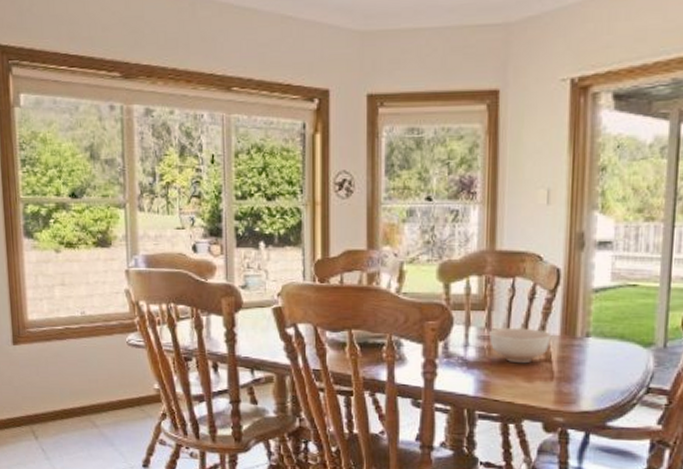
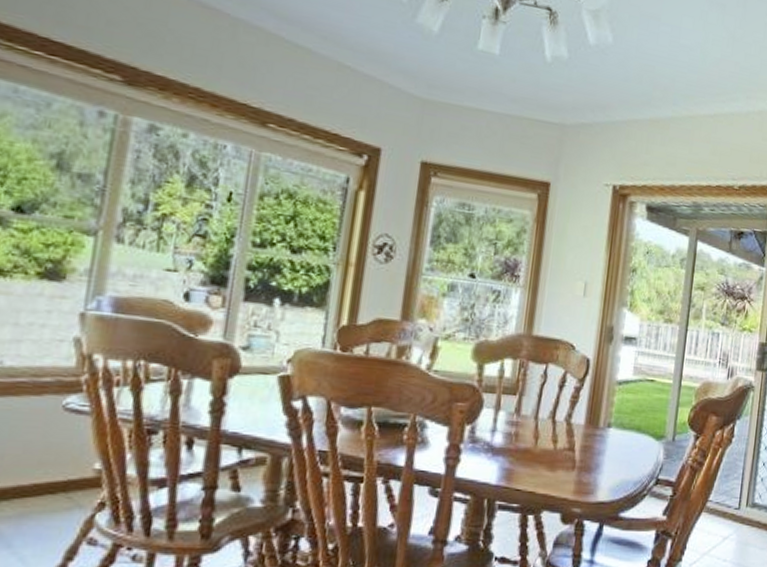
bowl: present [489,327,551,364] -> none [517,414,576,452]

